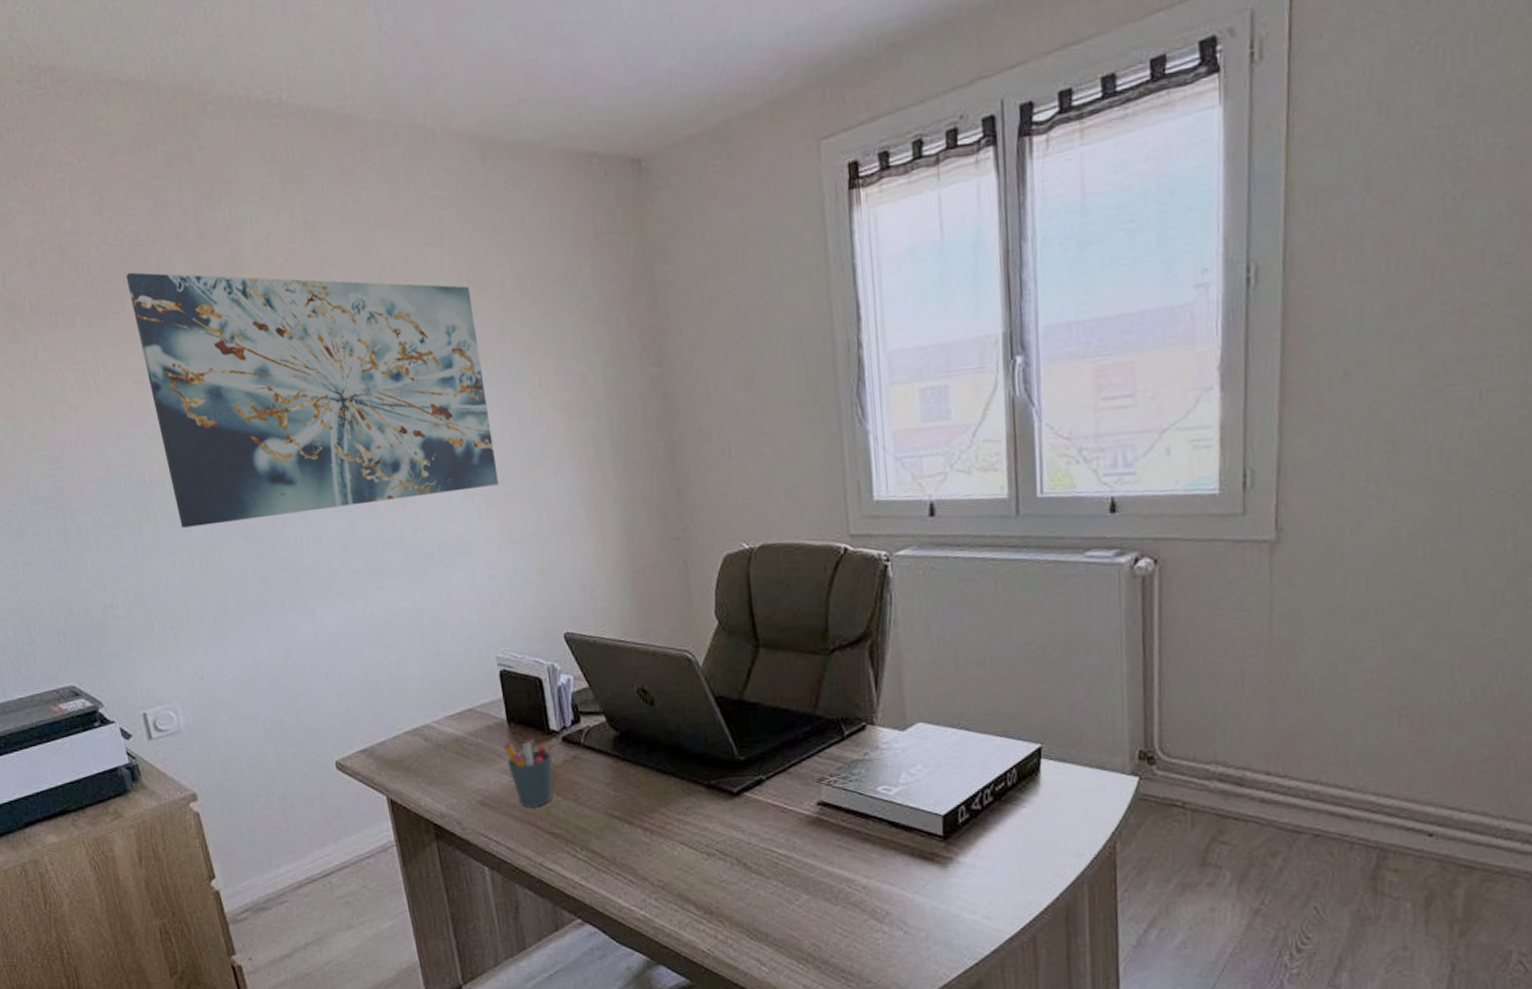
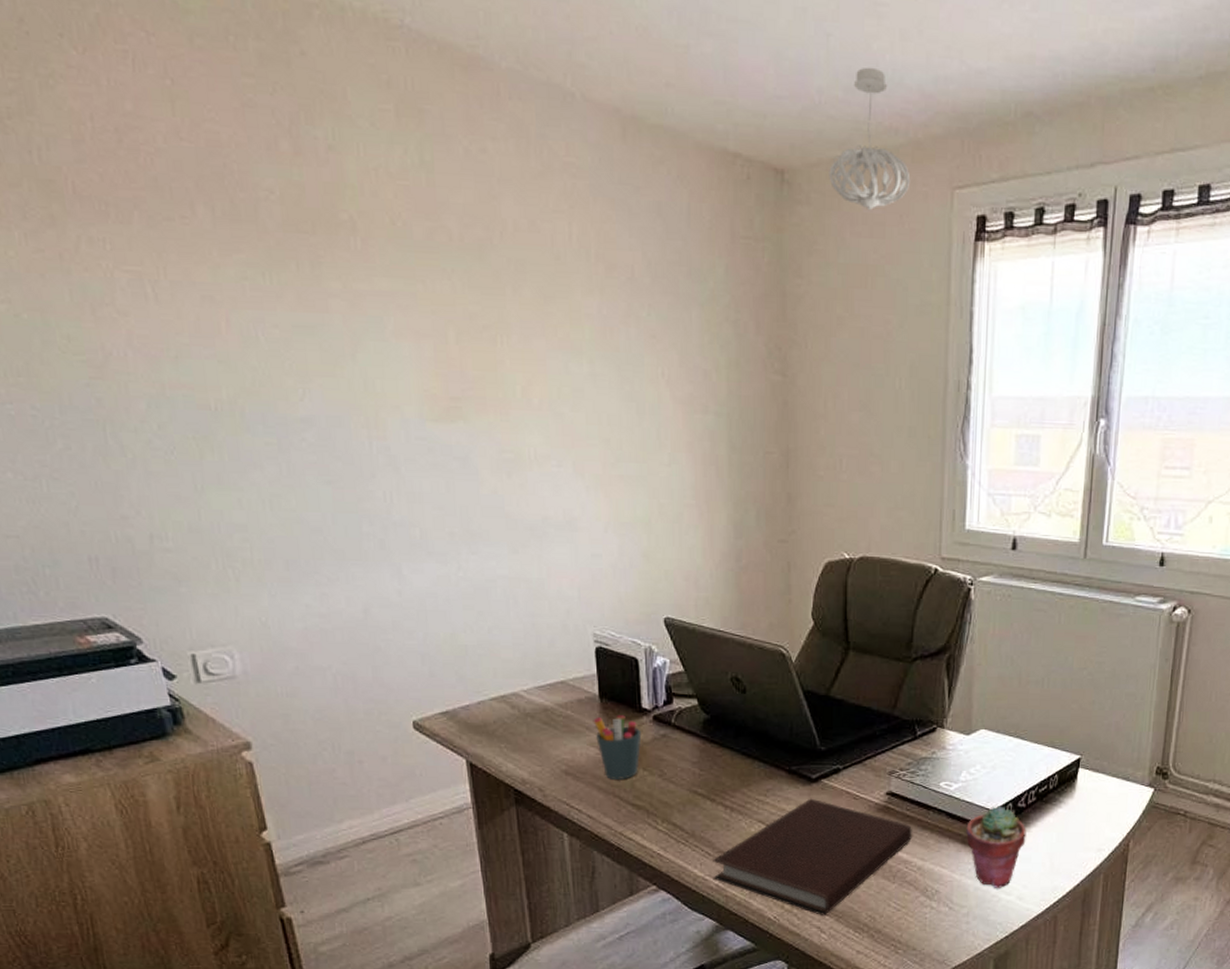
wall art: present [126,272,499,528] -> none [199,174,611,467]
notebook: none [636,814,852,945] -> present [713,798,912,915]
pendant light: none [686,36,772,182] -> present [829,67,911,211]
potted succulent: none [913,809,987,906] -> present [966,806,1026,888]

